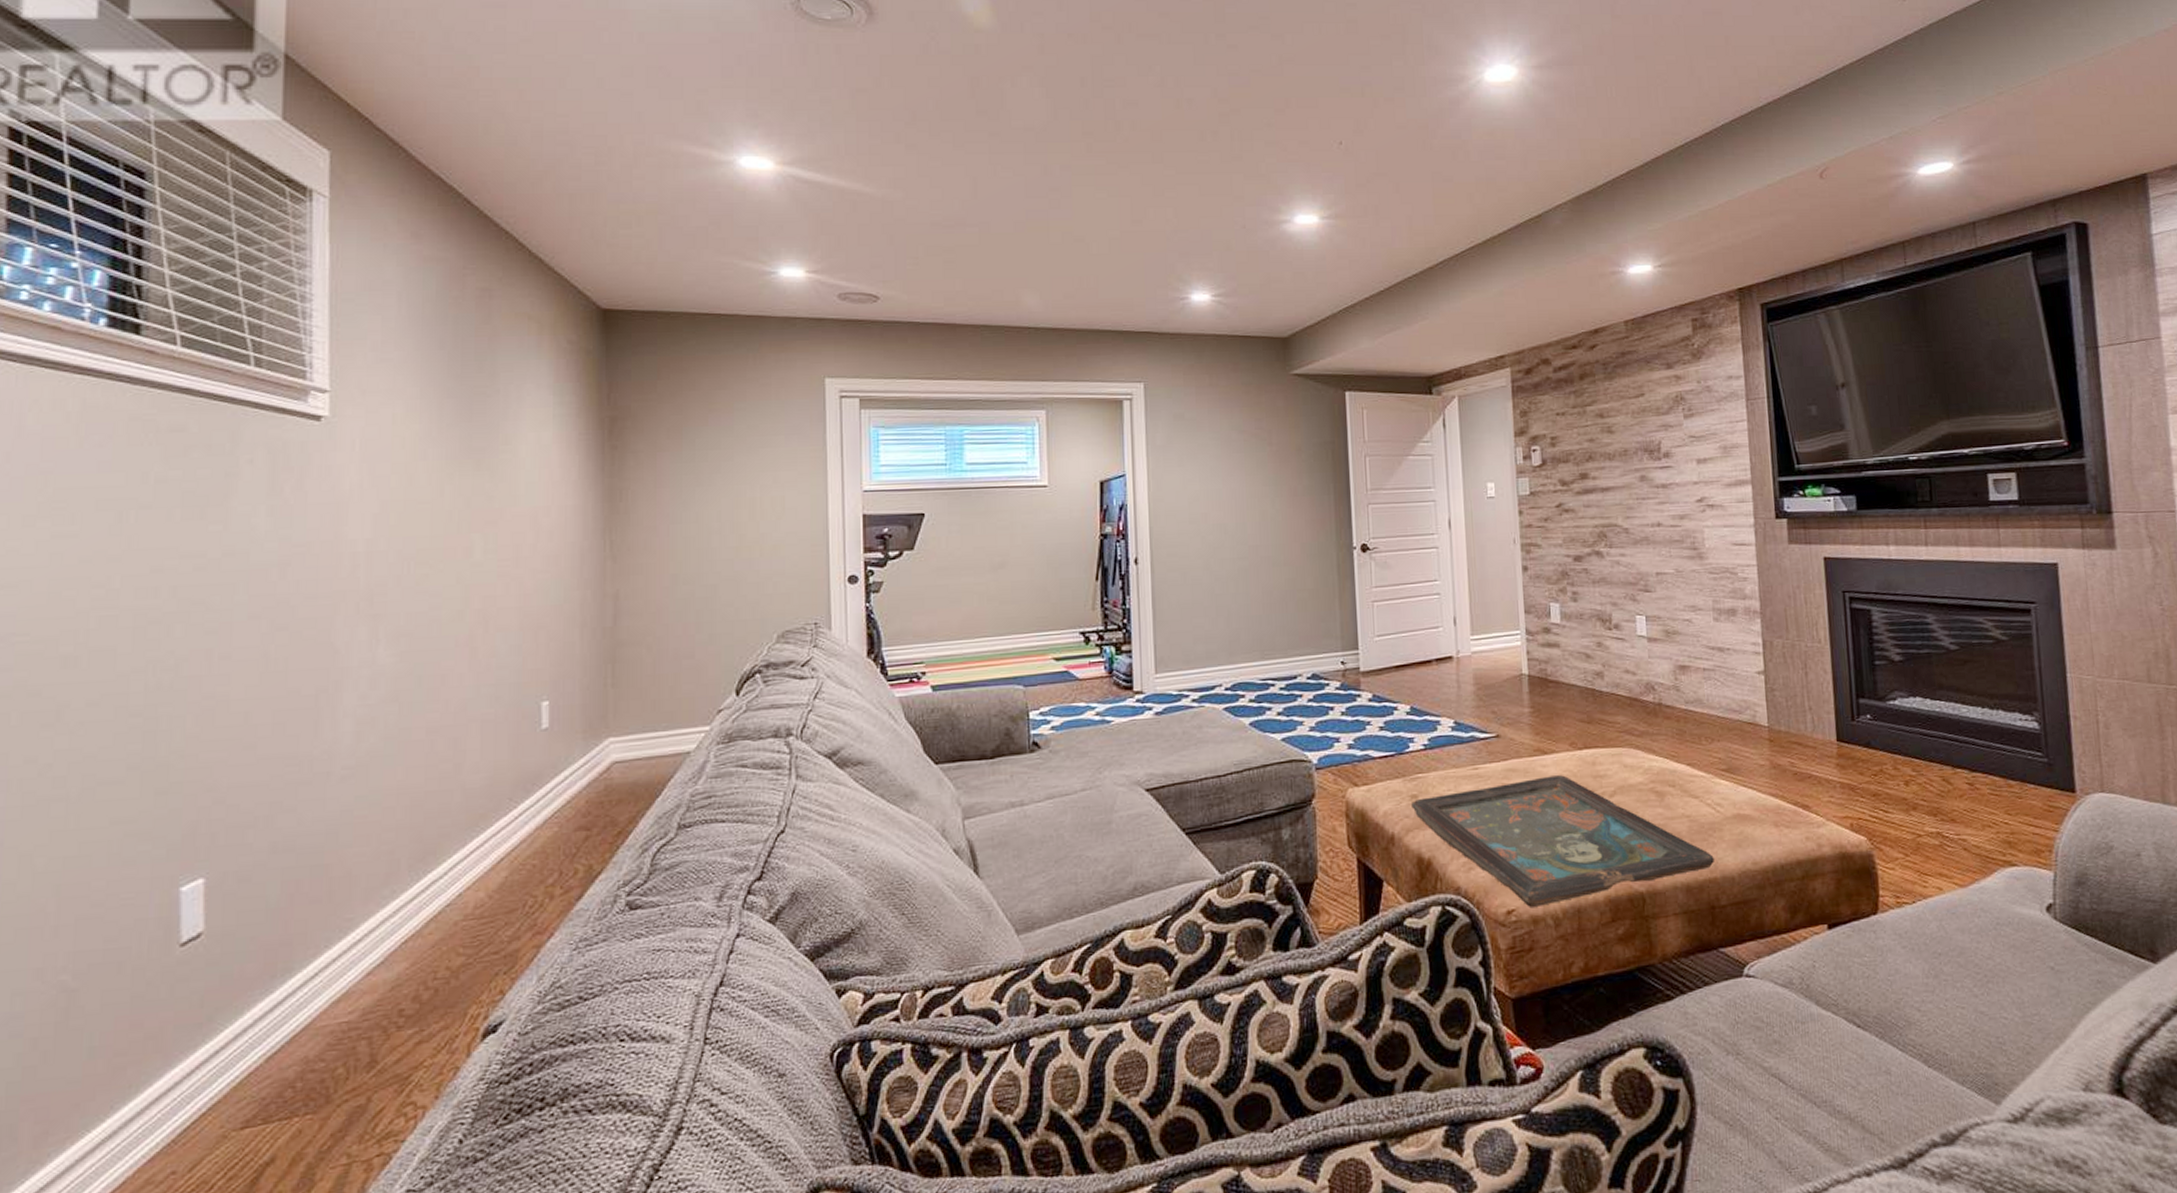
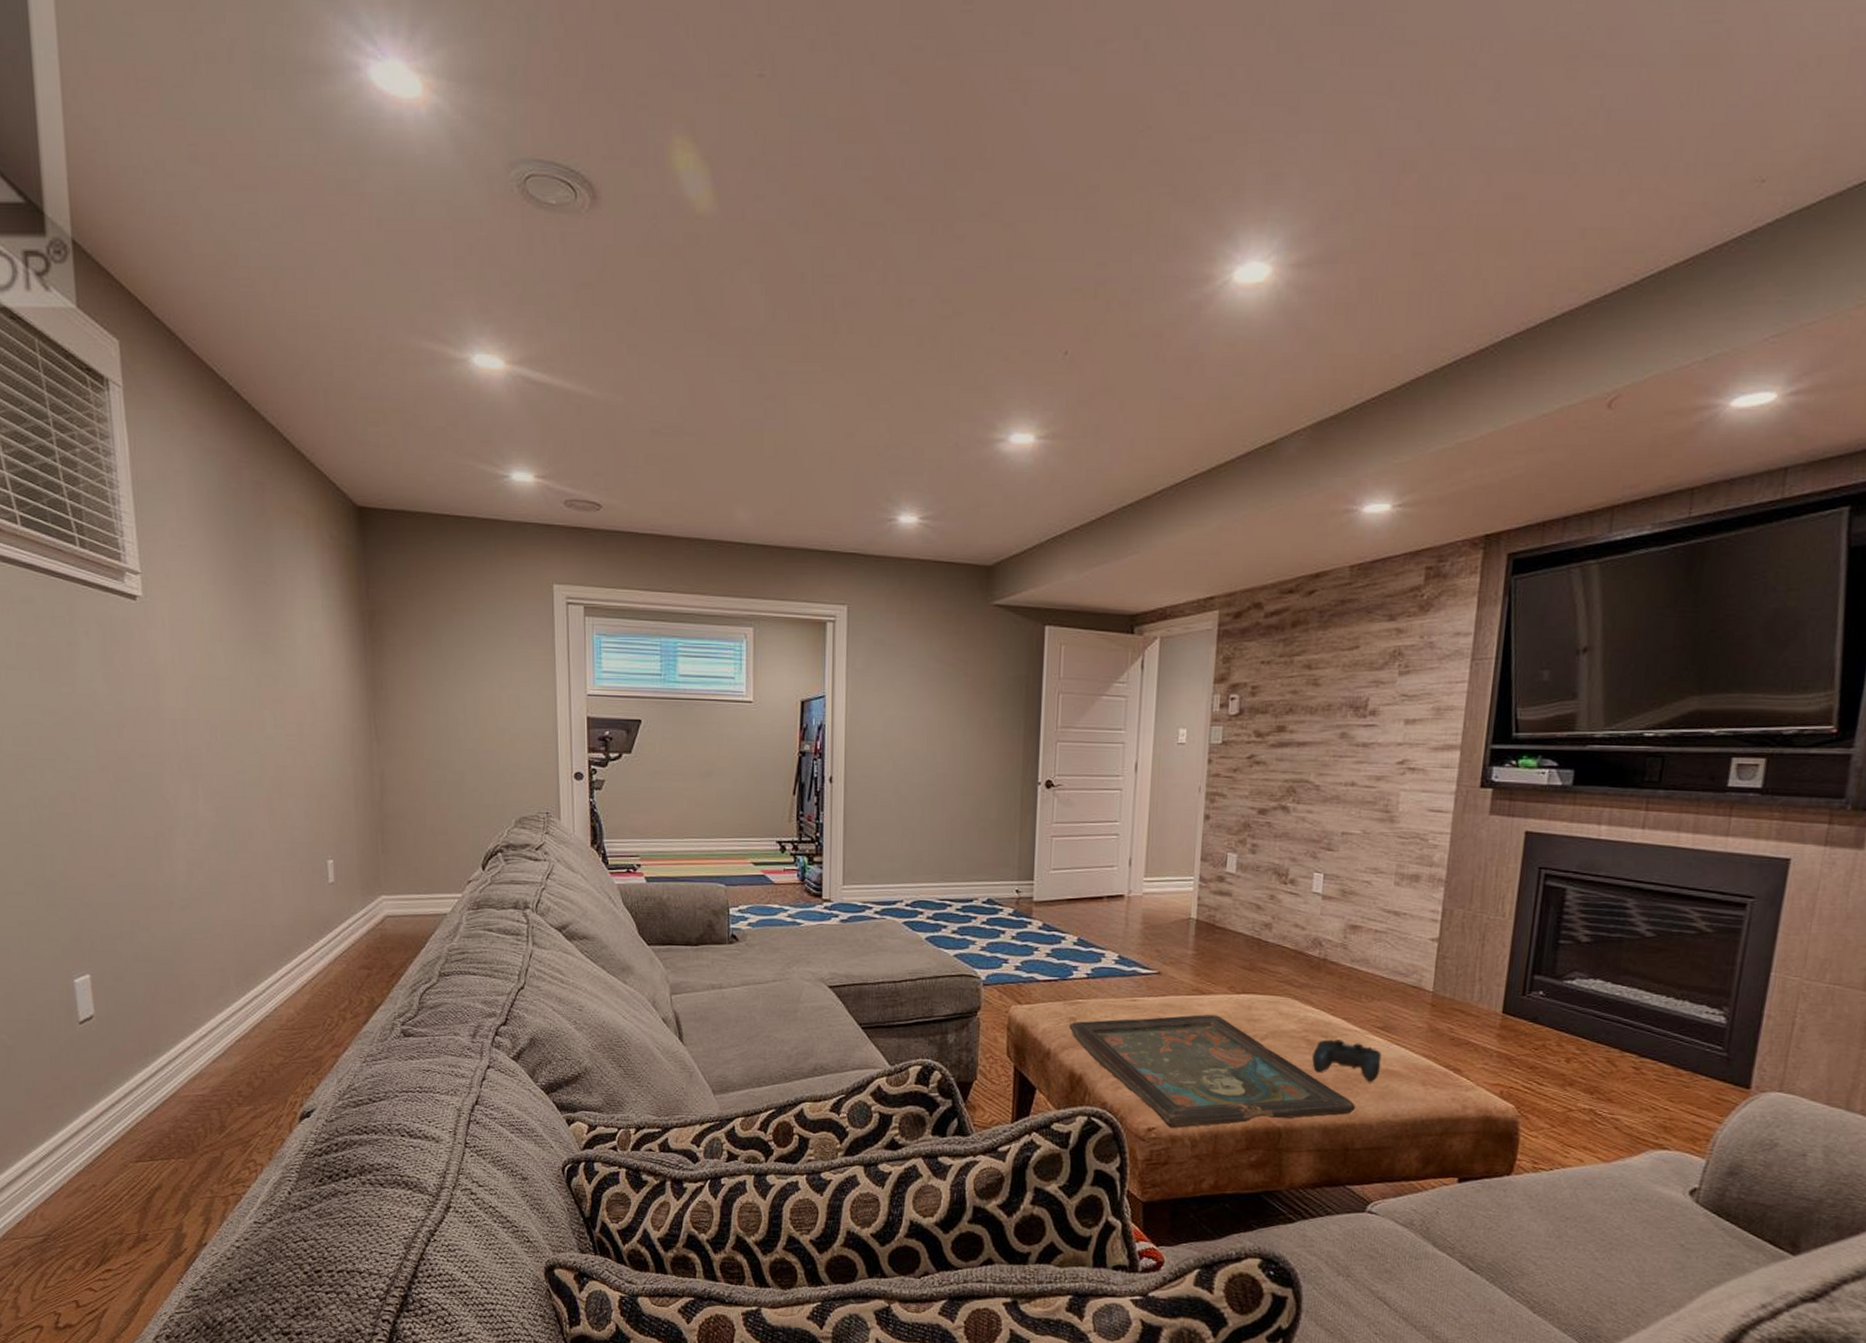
control: none [1663,787,1732,830] -> present [1312,1039,1382,1082]

